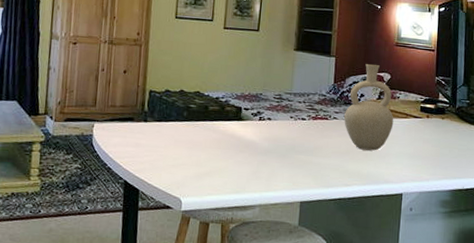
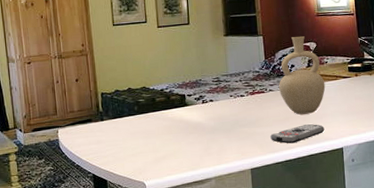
remote control: none [327,161,386,181] -> present [270,124,325,144]

